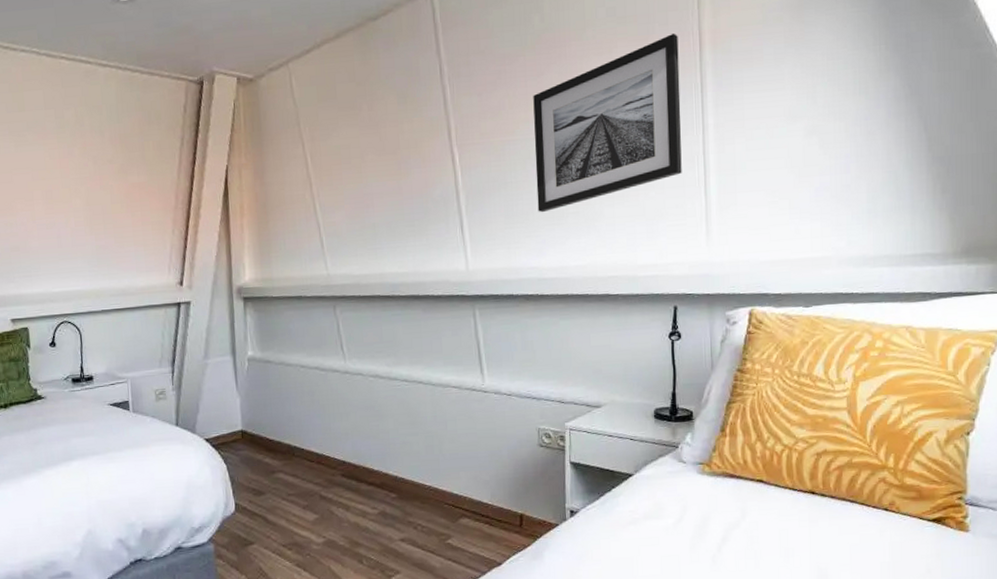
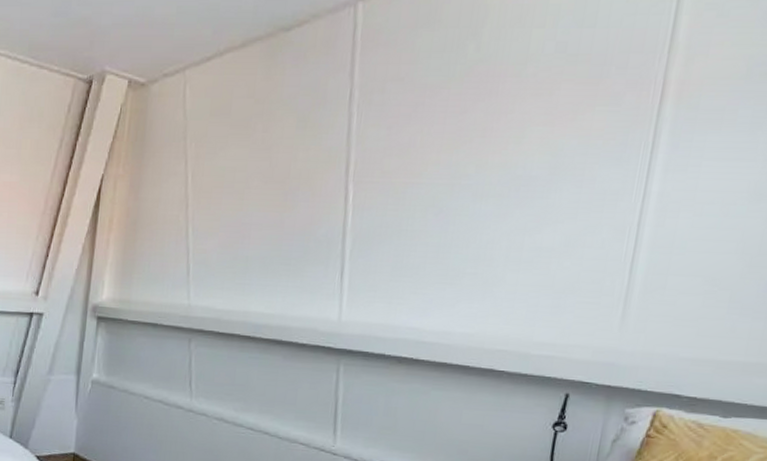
wall art: present [533,34,682,213] -> none [430,80,637,269]

